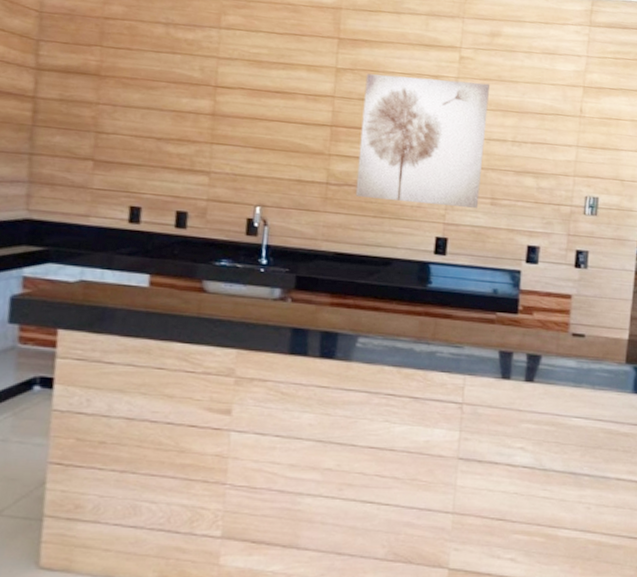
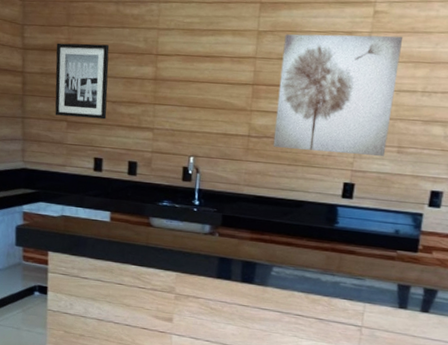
wall art: none [77,65,155,160] -> present [55,43,110,120]

